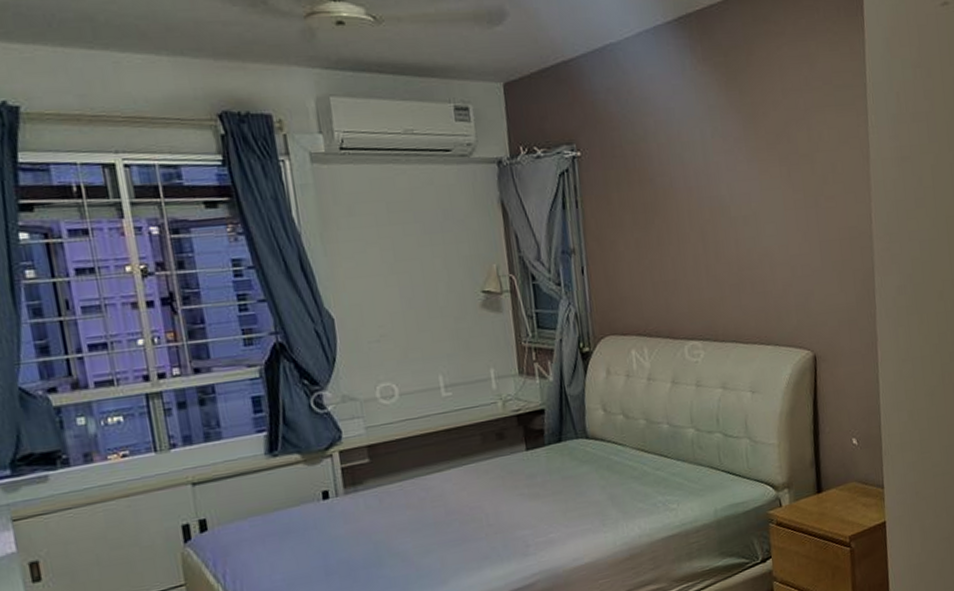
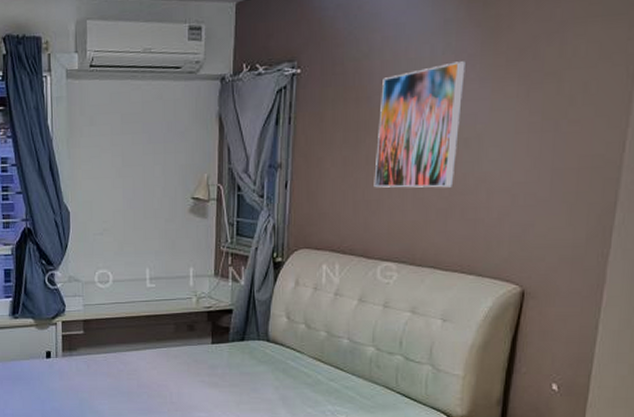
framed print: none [661,144,741,268] -> present [374,61,465,188]

